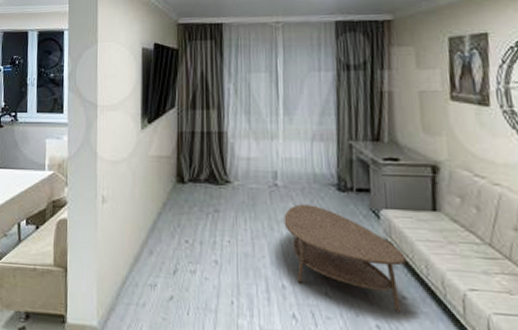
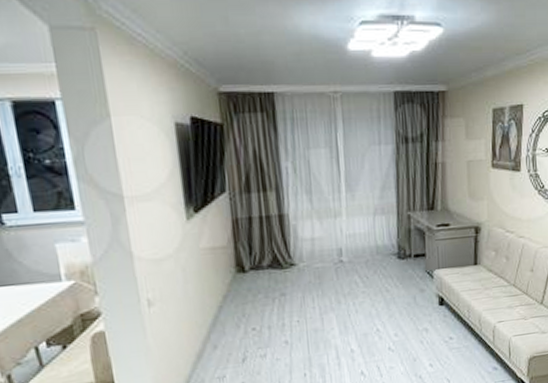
coffee table: present [284,204,406,312] -> none [350,274,453,351]

